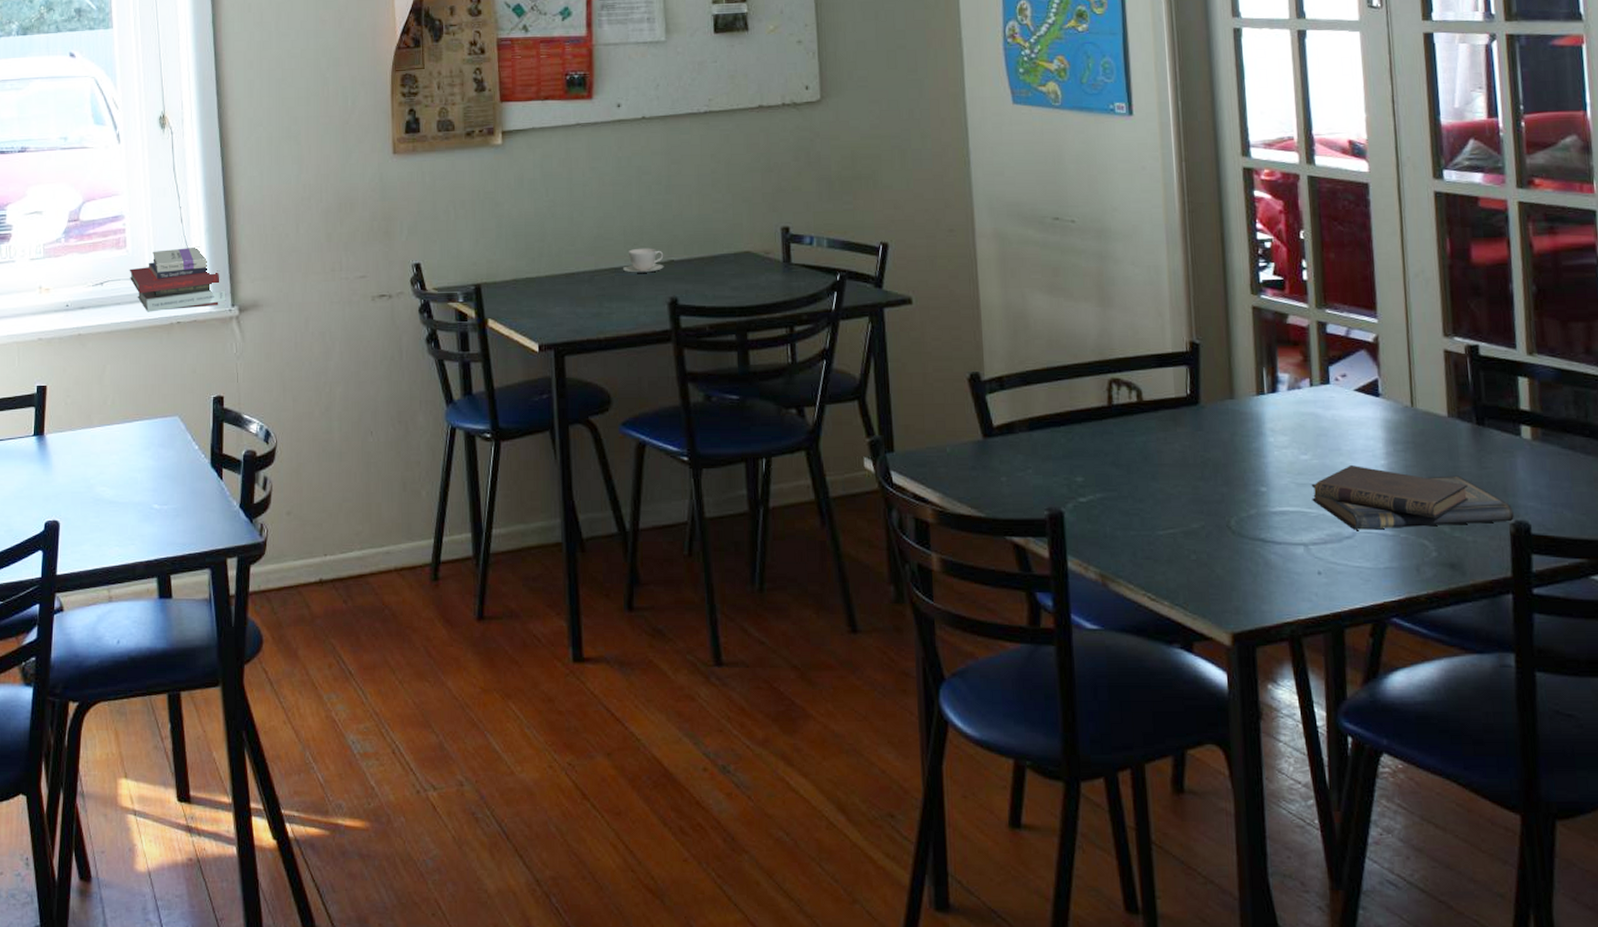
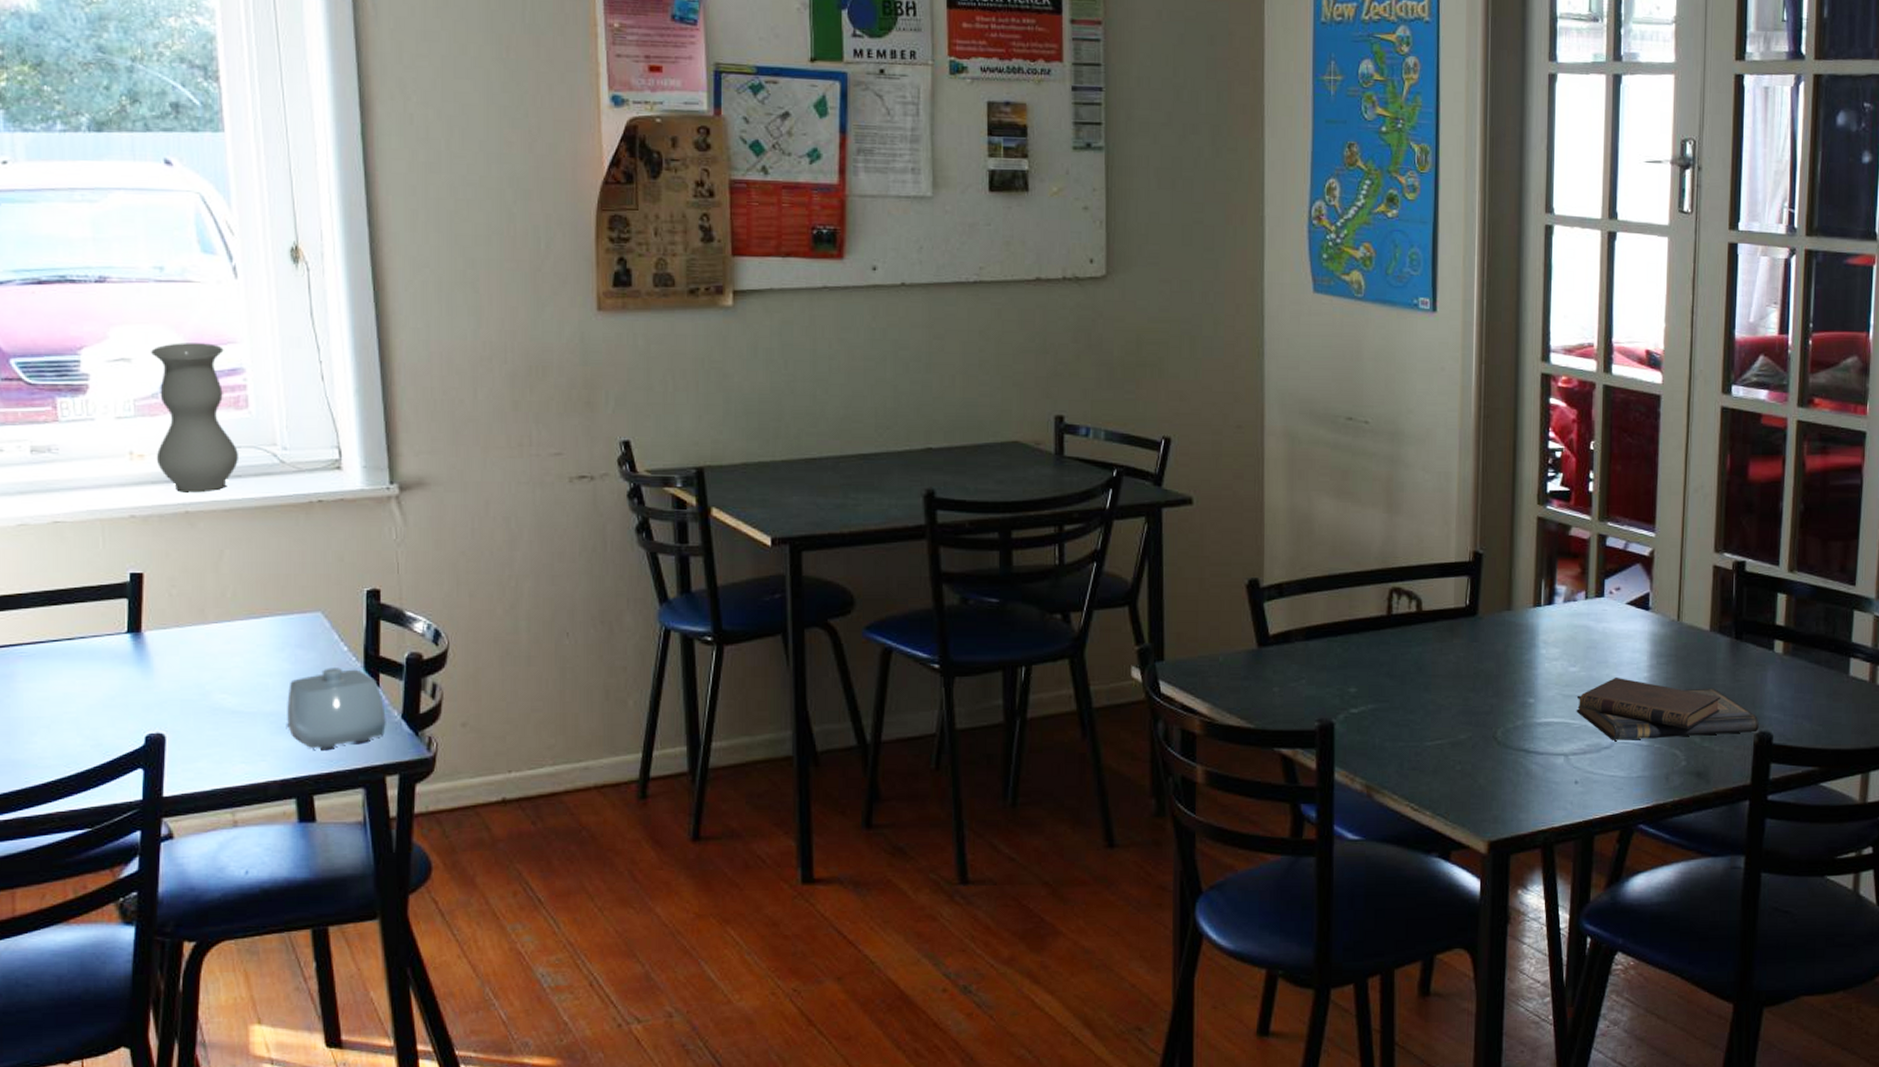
vase: none [57,196,118,319] -> present [151,343,238,493]
books: present [129,246,226,312] -> none [252,410,383,488]
sugar bowl: none [151,464,227,535] -> present [287,668,386,749]
teacup: present [623,248,664,273] -> none [873,433,921,461]

